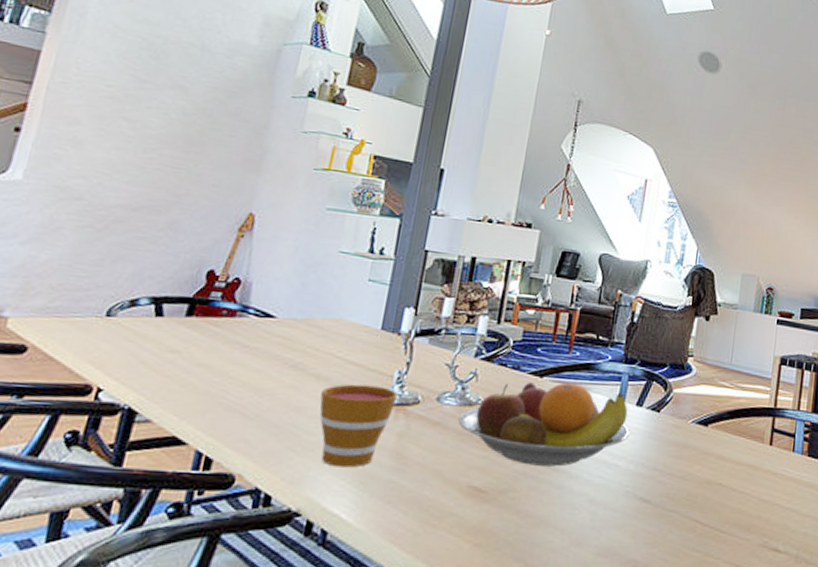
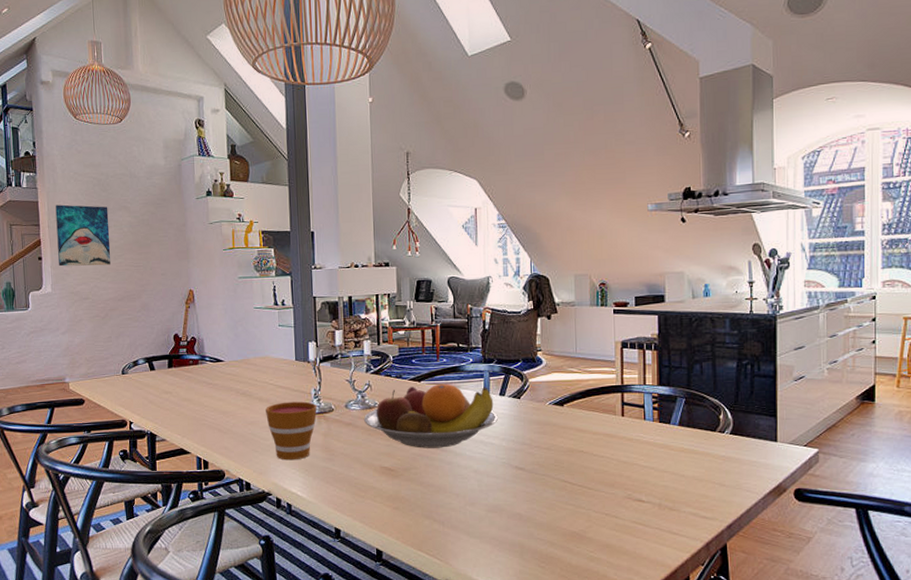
wall art: none [47,61,155,160] -> present [55,204,111,267]

